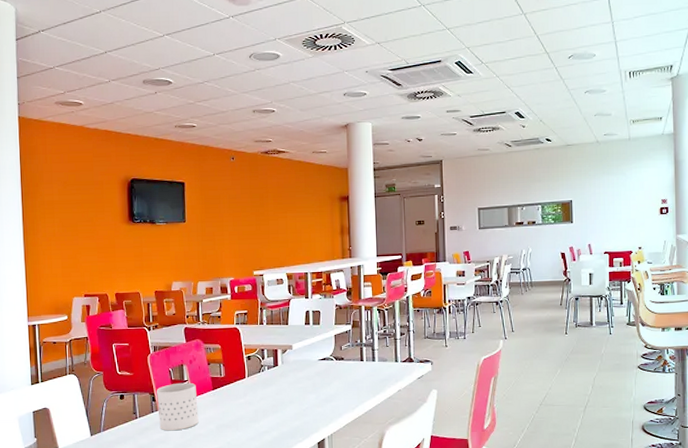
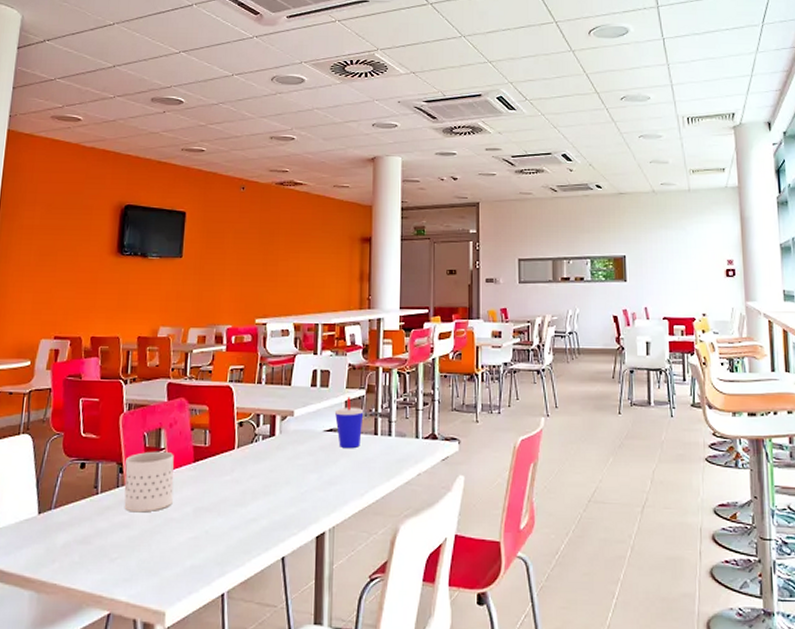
beverage cup: none [327,331,351,373] -> present [335,397,364,449]

